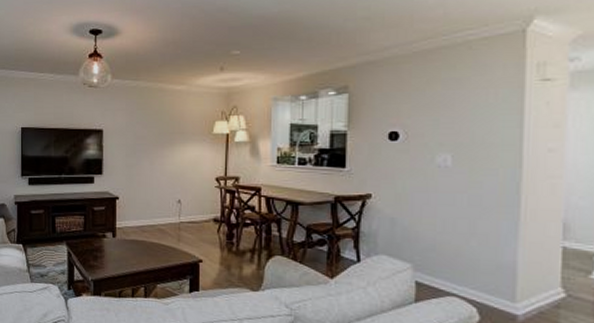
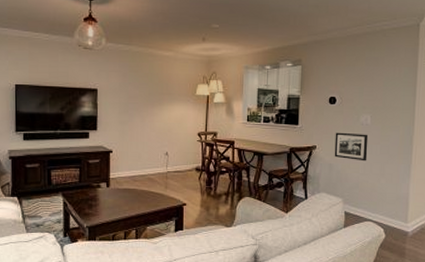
picture frame: none [398,177,449,216] -> present [334,132,369,161]

